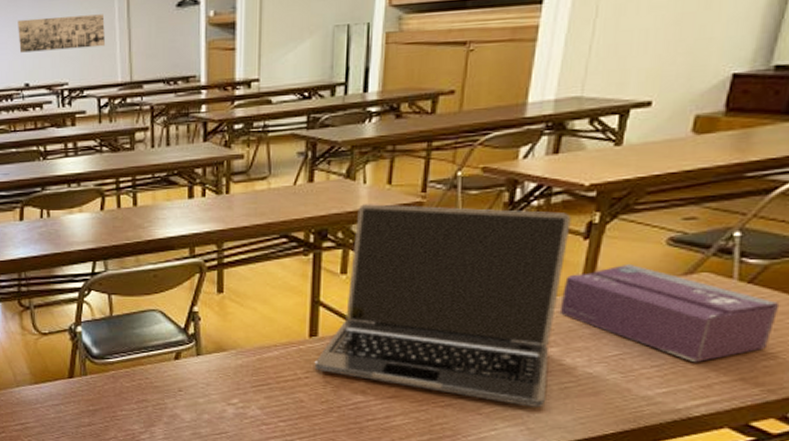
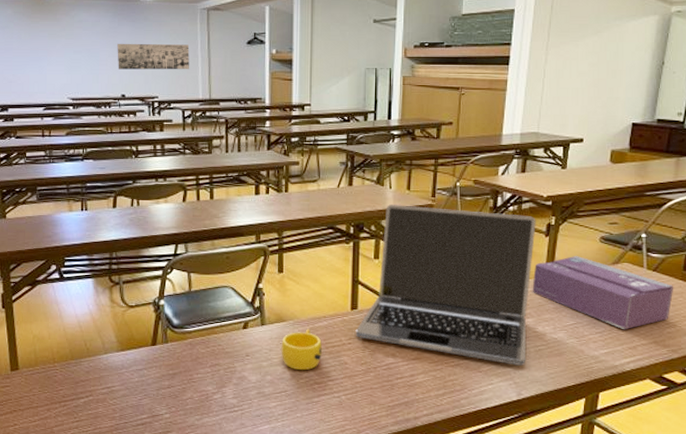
cup: none [220,360,273,409] -> present [281,329,323,371]

